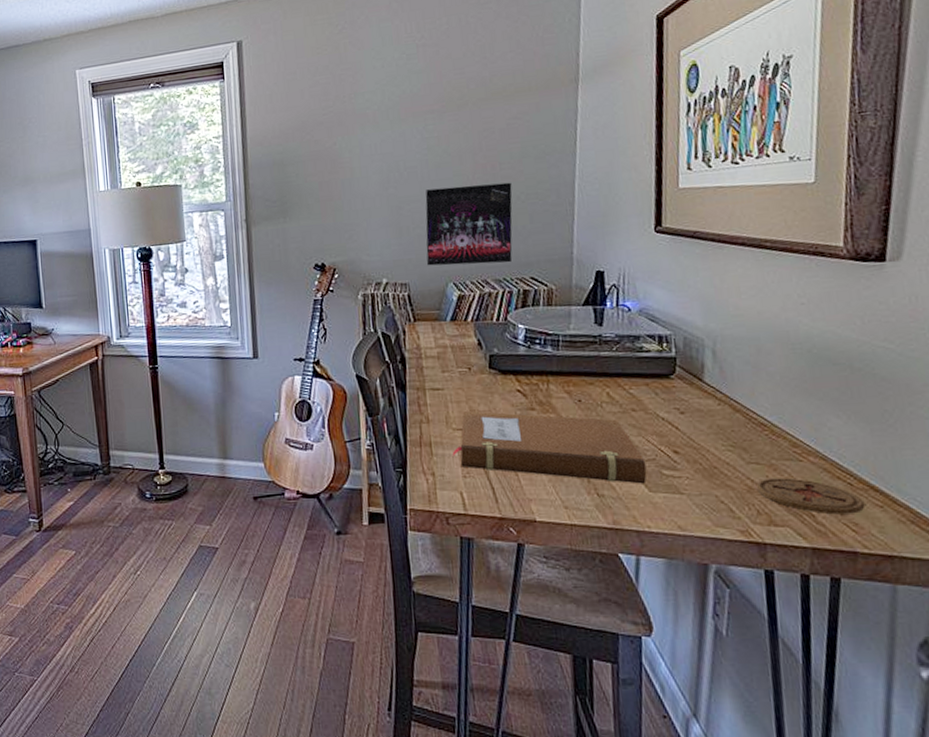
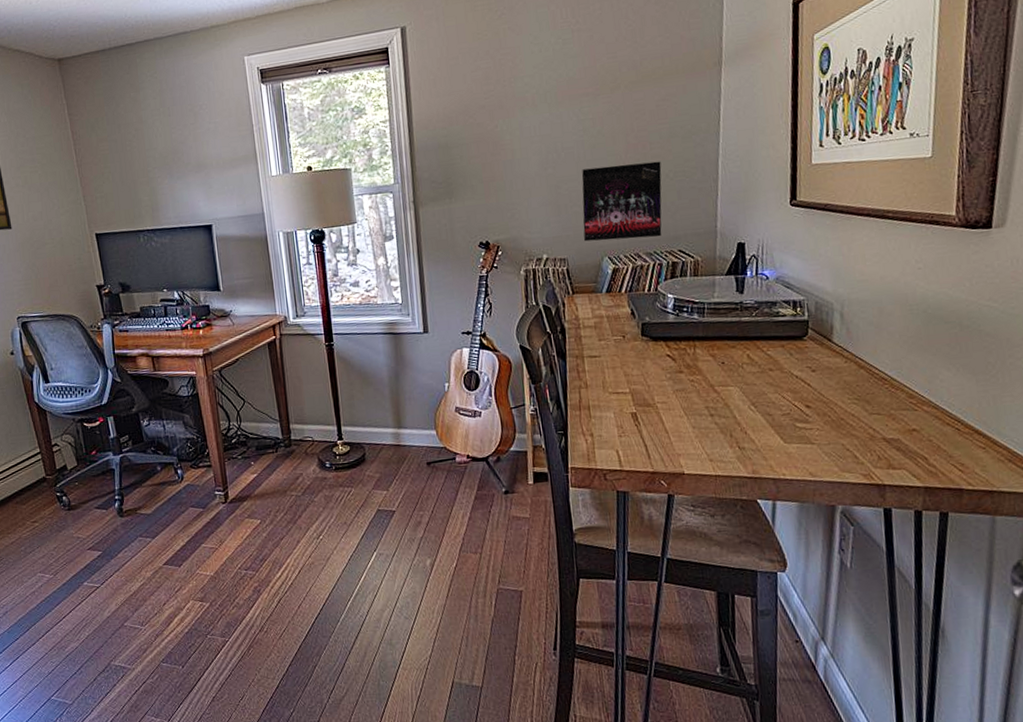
notebook: present [452,411,647,484] -> none [608,375,782,437]
coaster: present [756,478,865,515] -> none [877,425,970,457]

